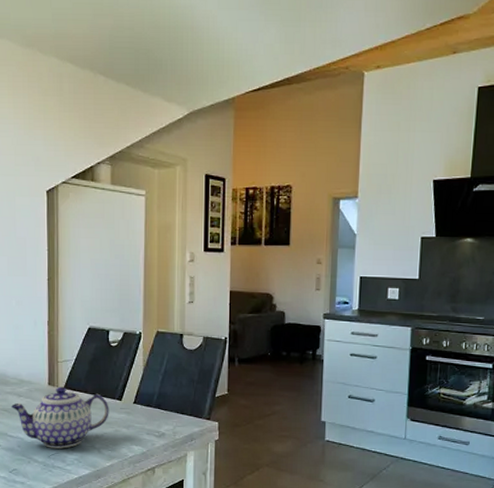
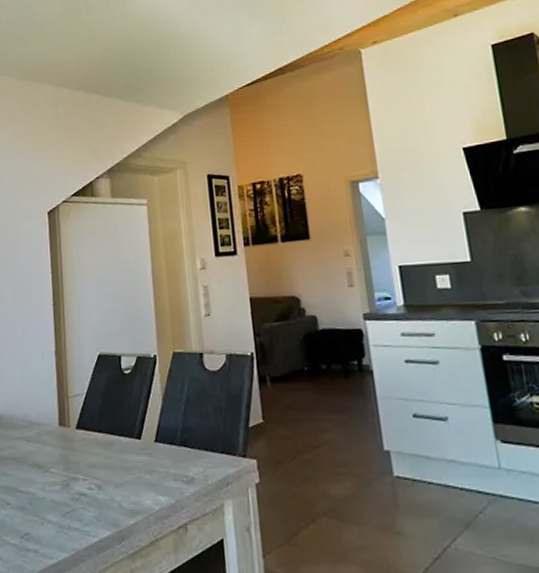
teapot: present [11,386,109,449] -> none [20,426,129,504]

